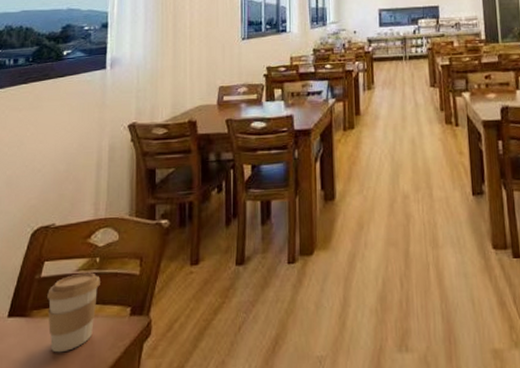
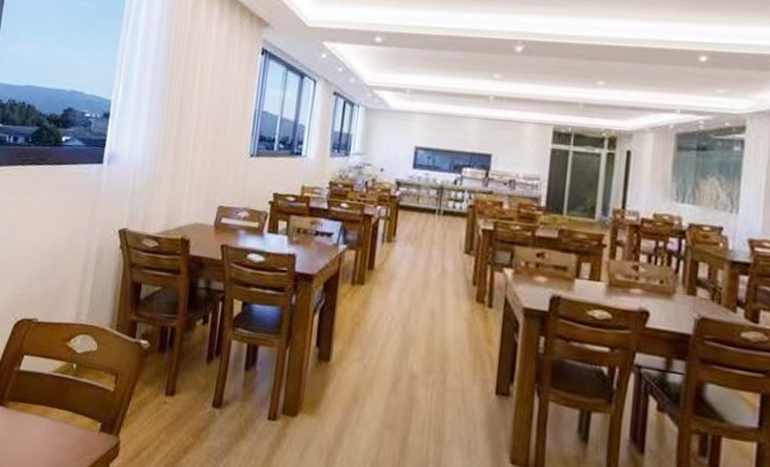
coffee cup: present [47,272,100,353] -> none [22,375,75,451]

